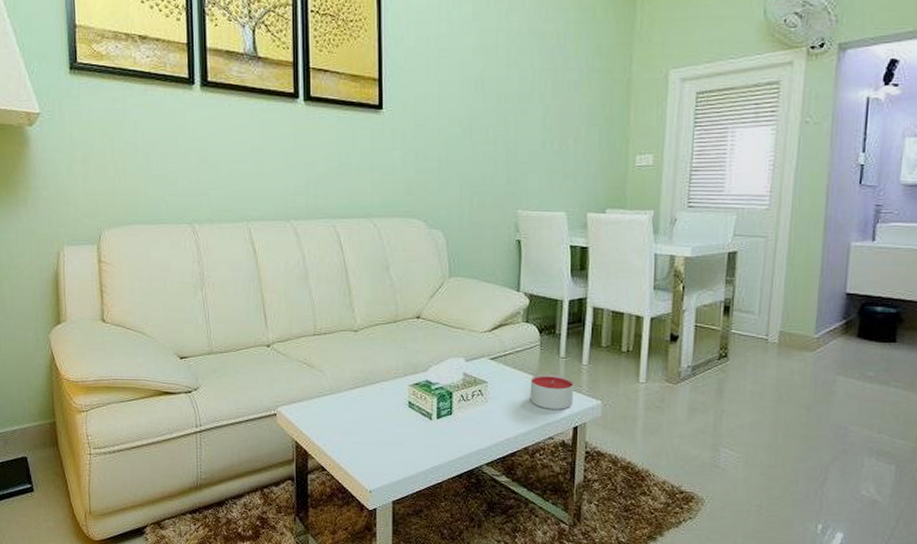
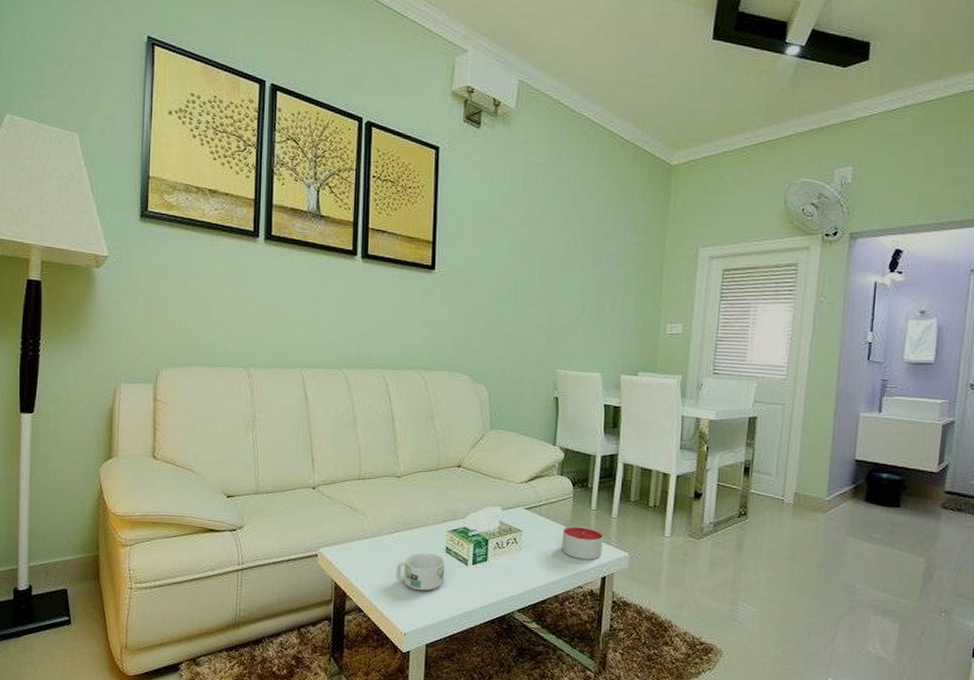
mug: none [357,408,409,447] -> present [395,553,445,591]

